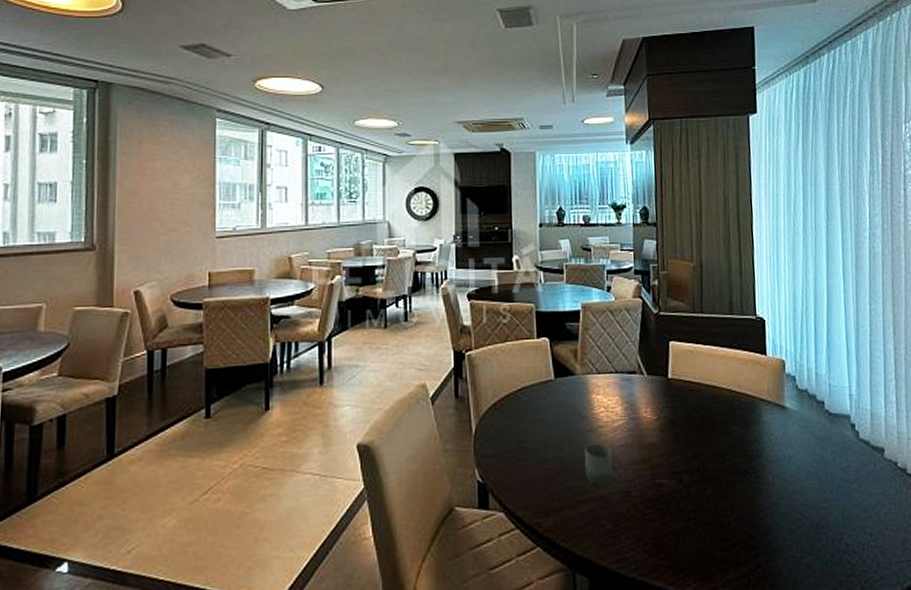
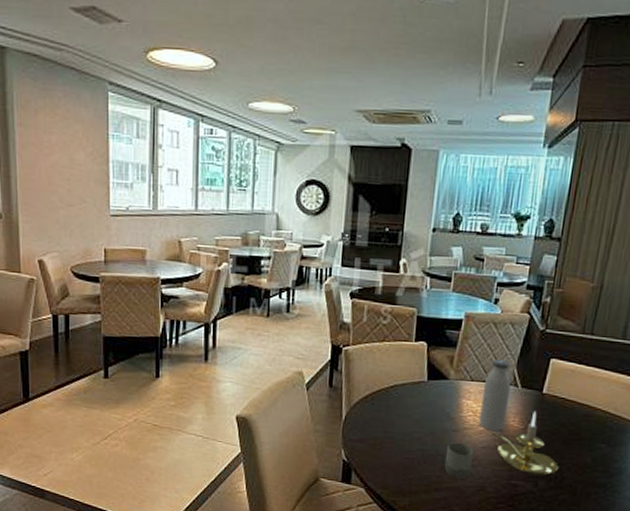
water bottle: none [610,348,638,426] -> present [479,359,512,432]
candle holder: none [626,398,699,470] -> present [491,411,559,476]

